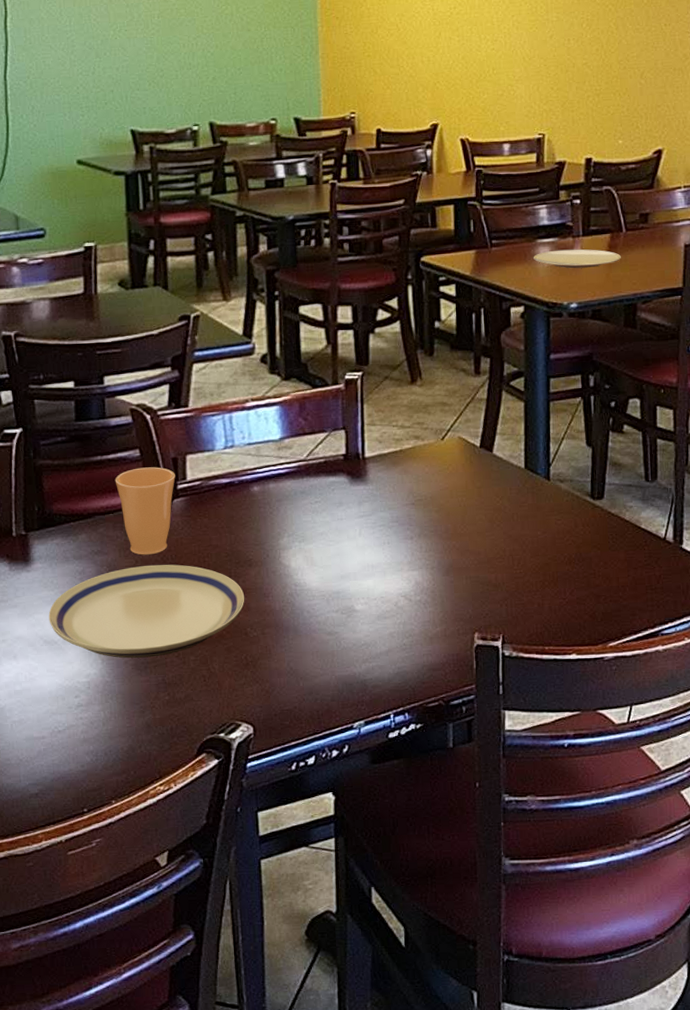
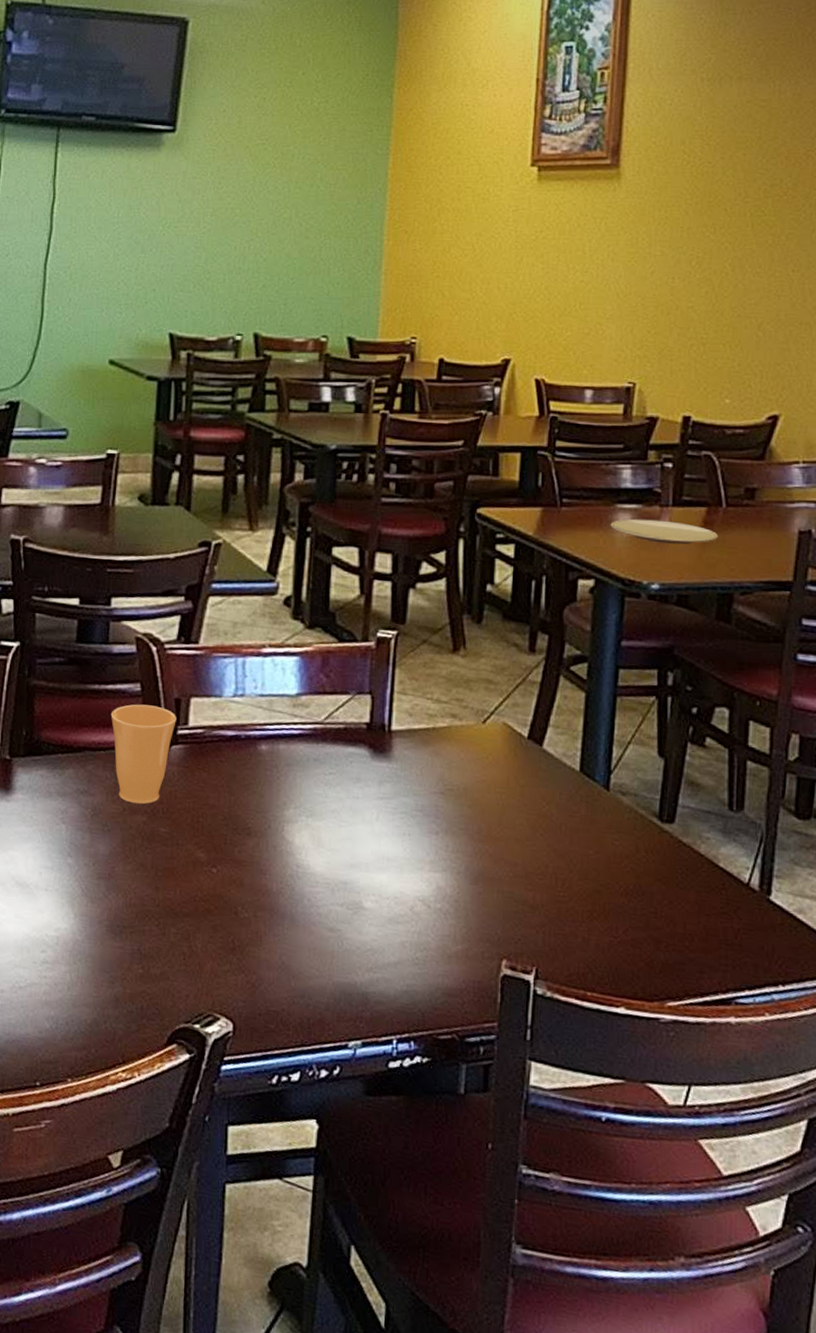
plate: present [48,564,245,659] -> none [23,814,239,922]

